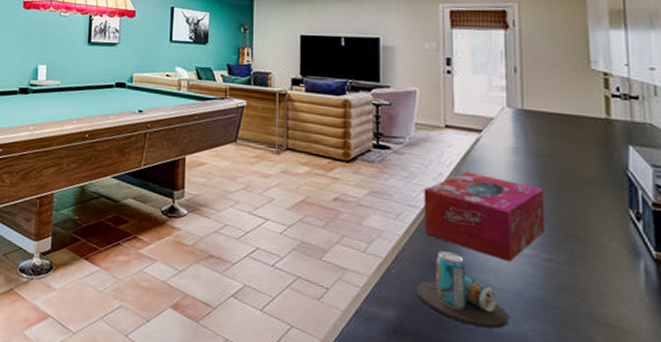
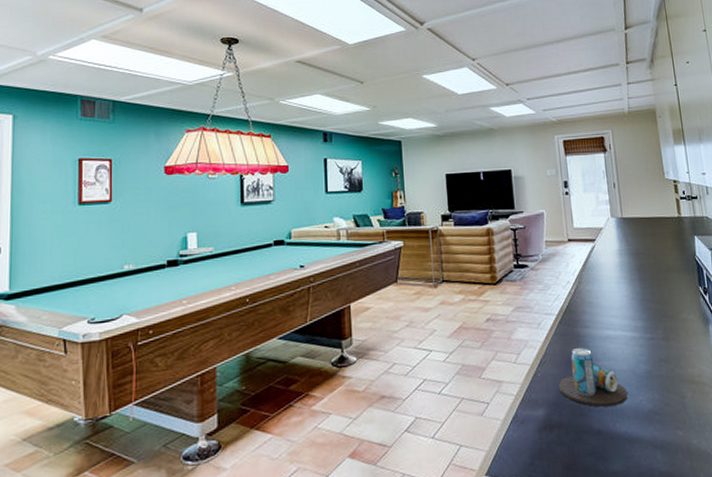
tissue box: present [424,171,545,262] -> none [556,276,646,346]

